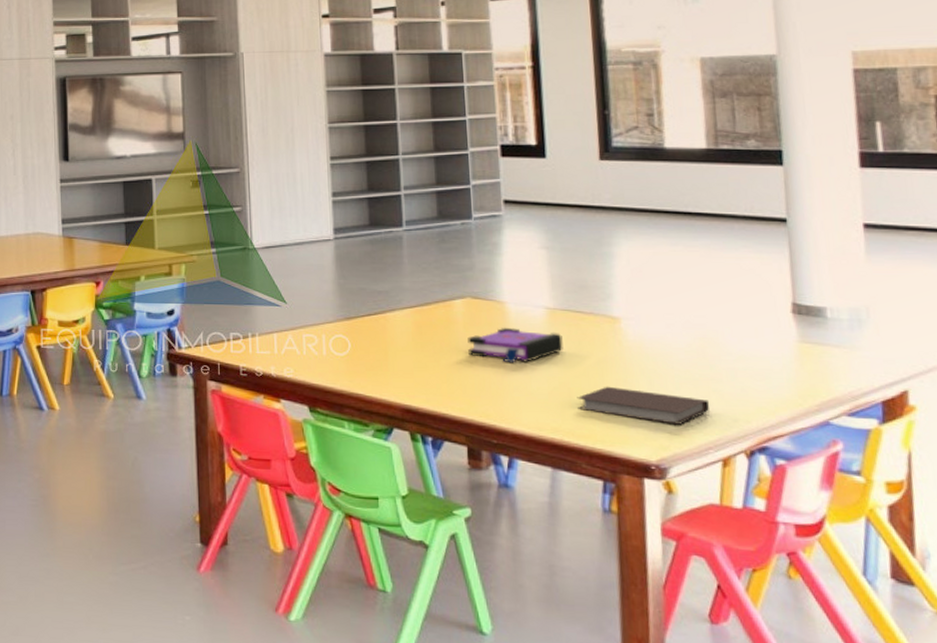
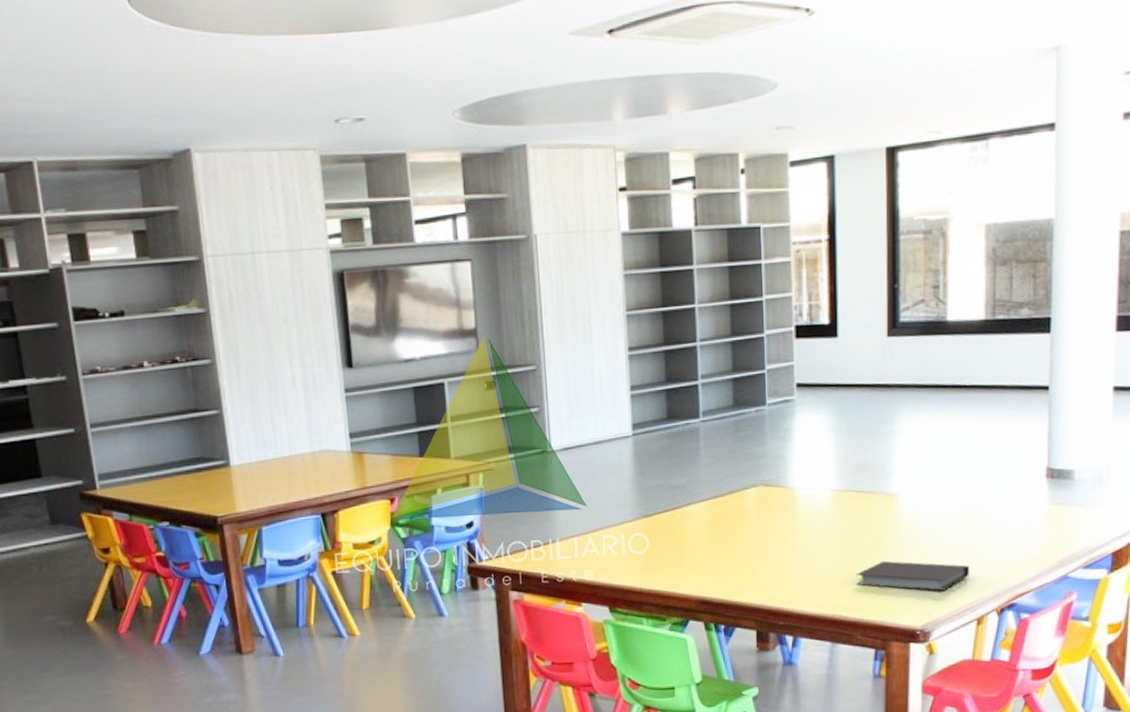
board game: present [467,328,563,363] -> none [759,512,846,547]

